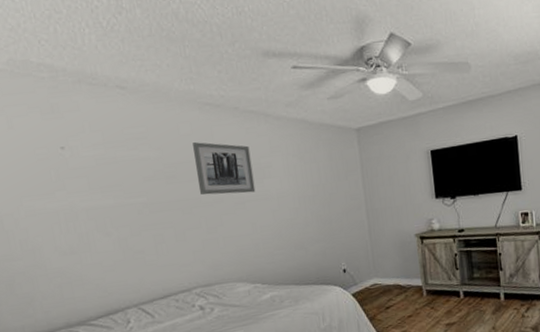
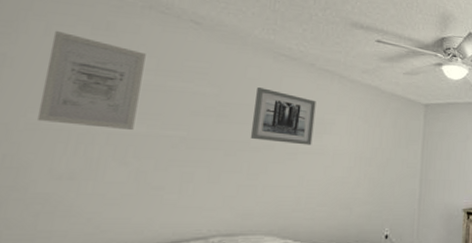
wall art: none [14,122,104,208] -> present [36,30,146,131]

